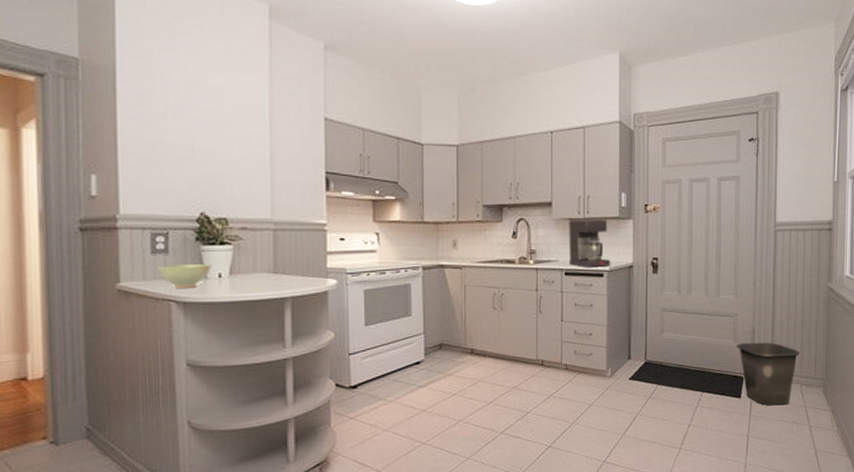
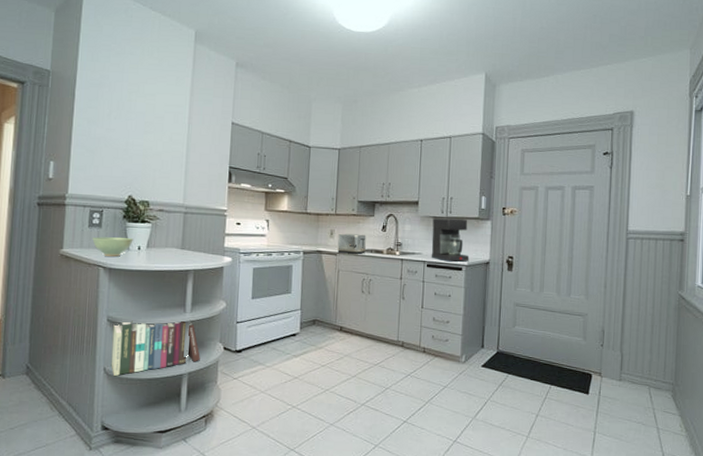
books: none [195,355,308,429] -> present [111,319,200,376]
toaster: none [461,243,495,266] -> present [337,233,366,254]
waste bin: present [737,342,800,406] -> none [586,341,649,405]

